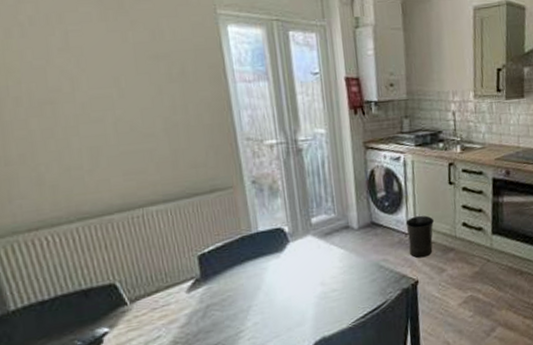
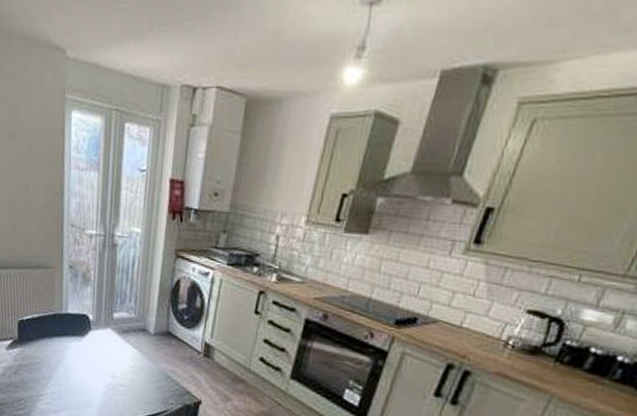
waste bin: present [405,215,434,258] -> none [199,337,230,381]

